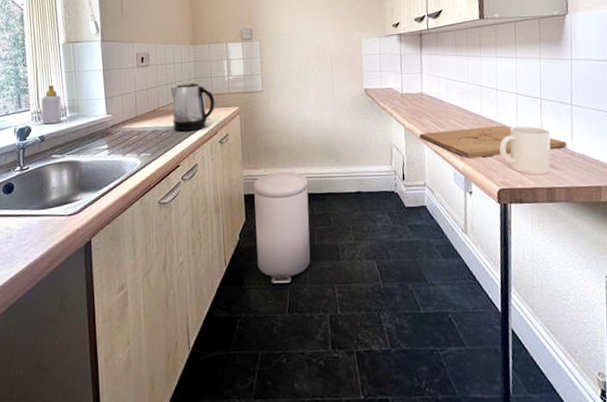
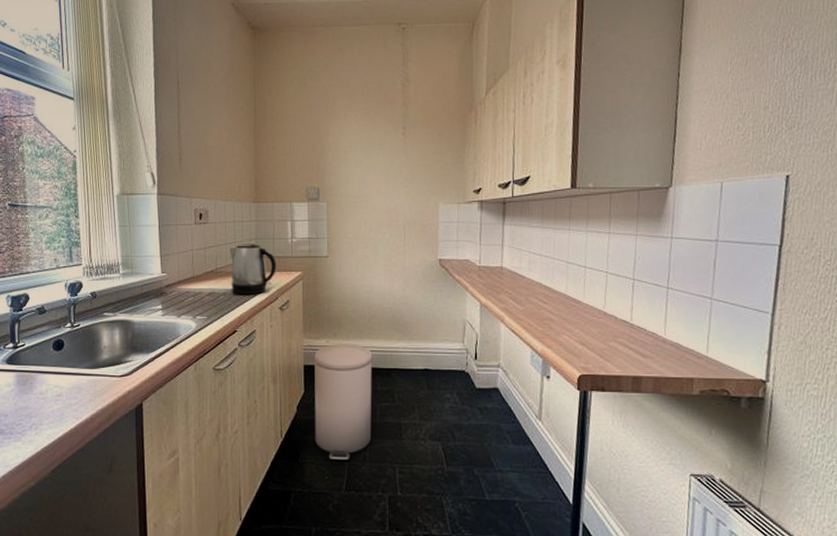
soap bottle: present [42,85,61,124] -> none [93,239,114,279]
cutting board: present [420,125,567,159] -> none [496,306,659,340]
mug: present [499,126,551,176] -> none [583,308,642,362]

